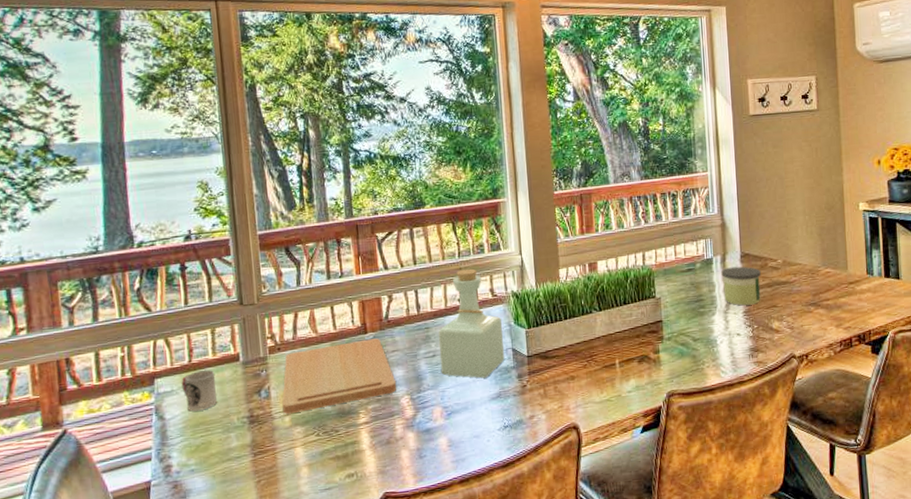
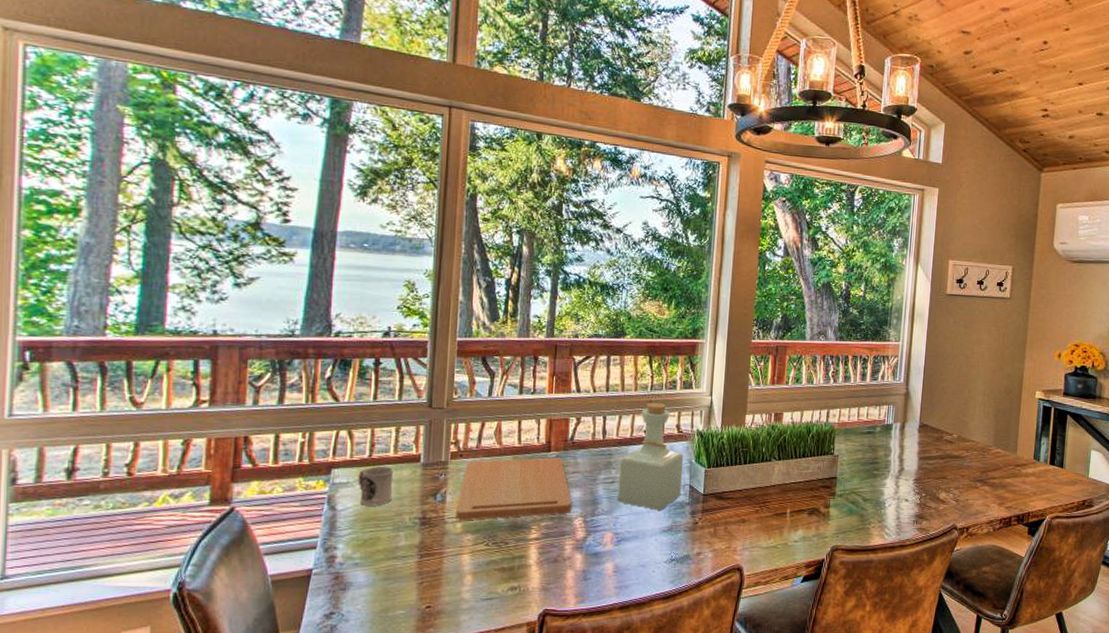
candle: present [721,266,761,306] -> none [898,435,936,474]

